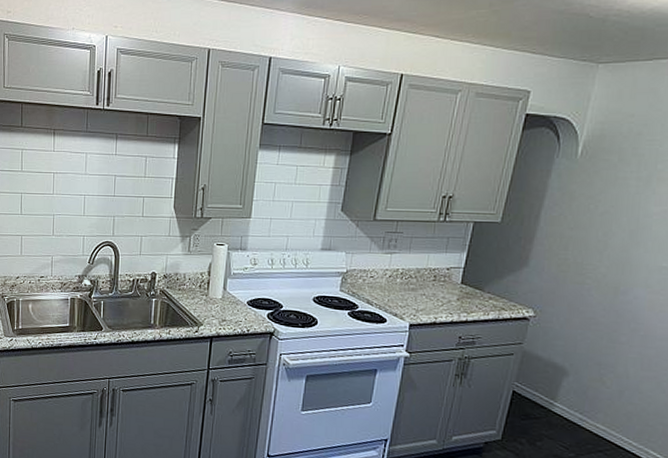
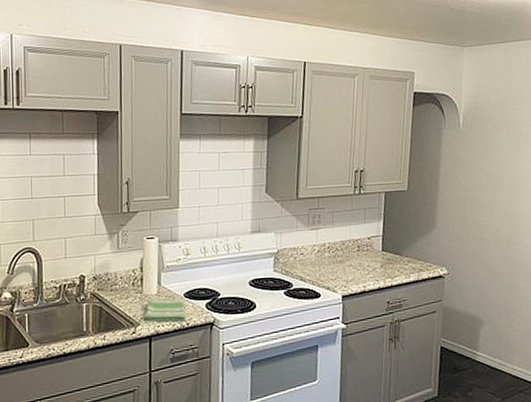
dish towel: none [207,303,247,327] -> present [144,299,186,322]

